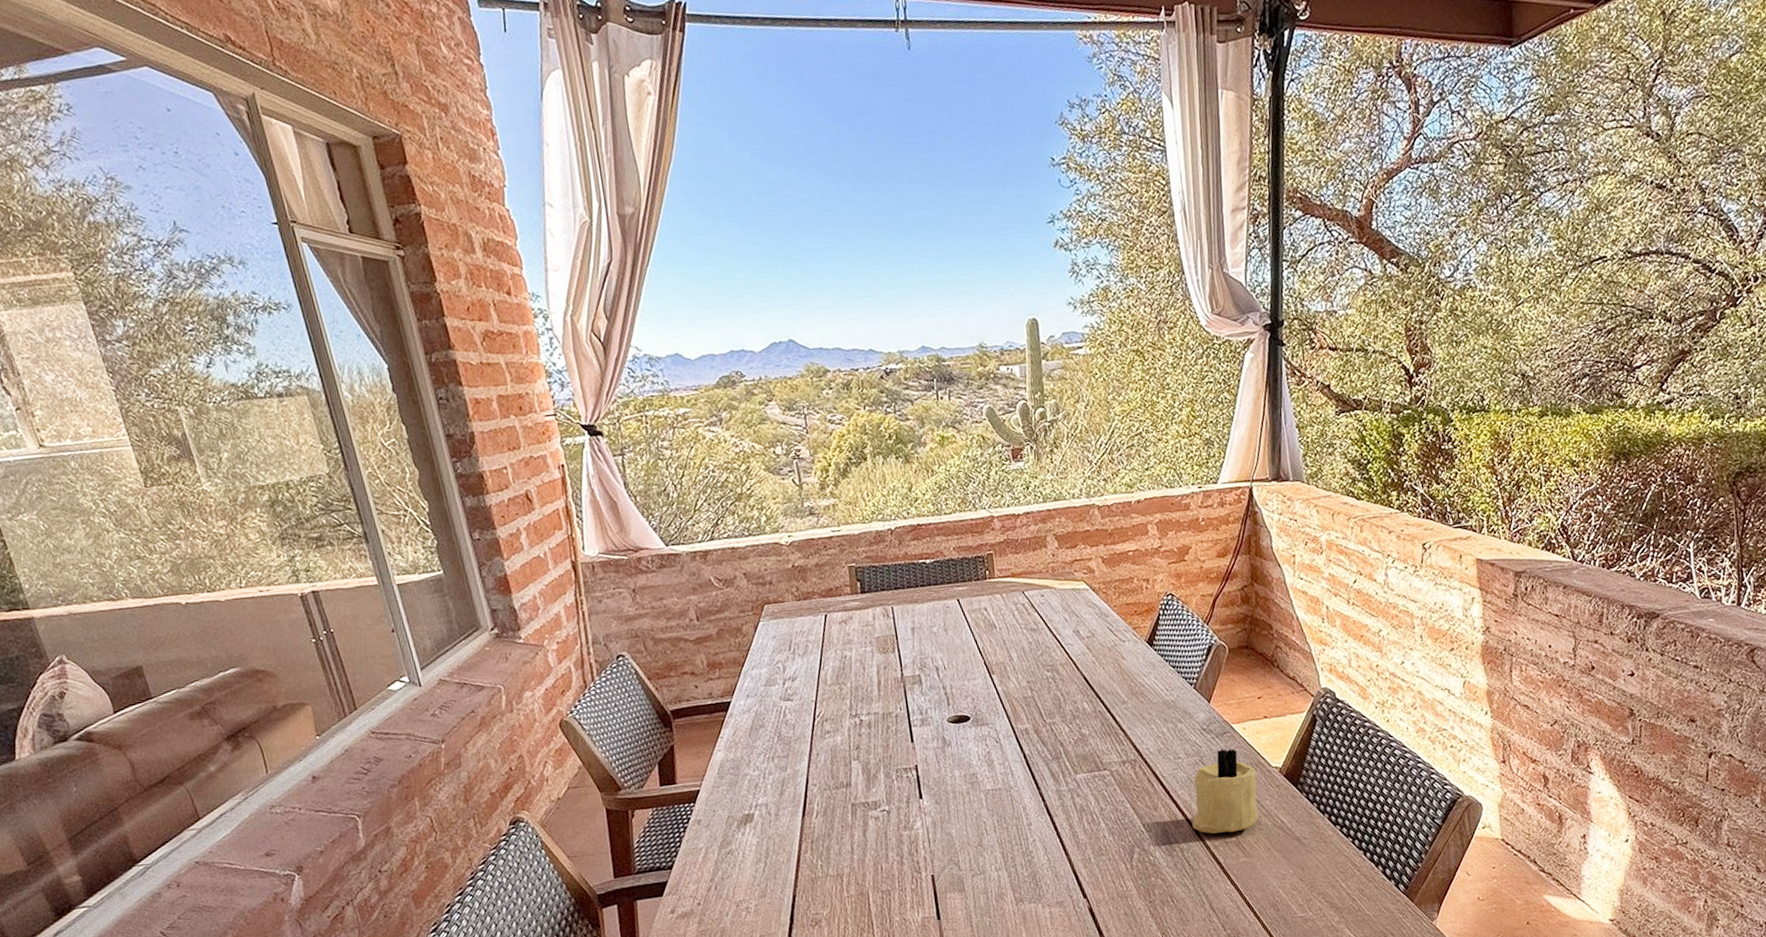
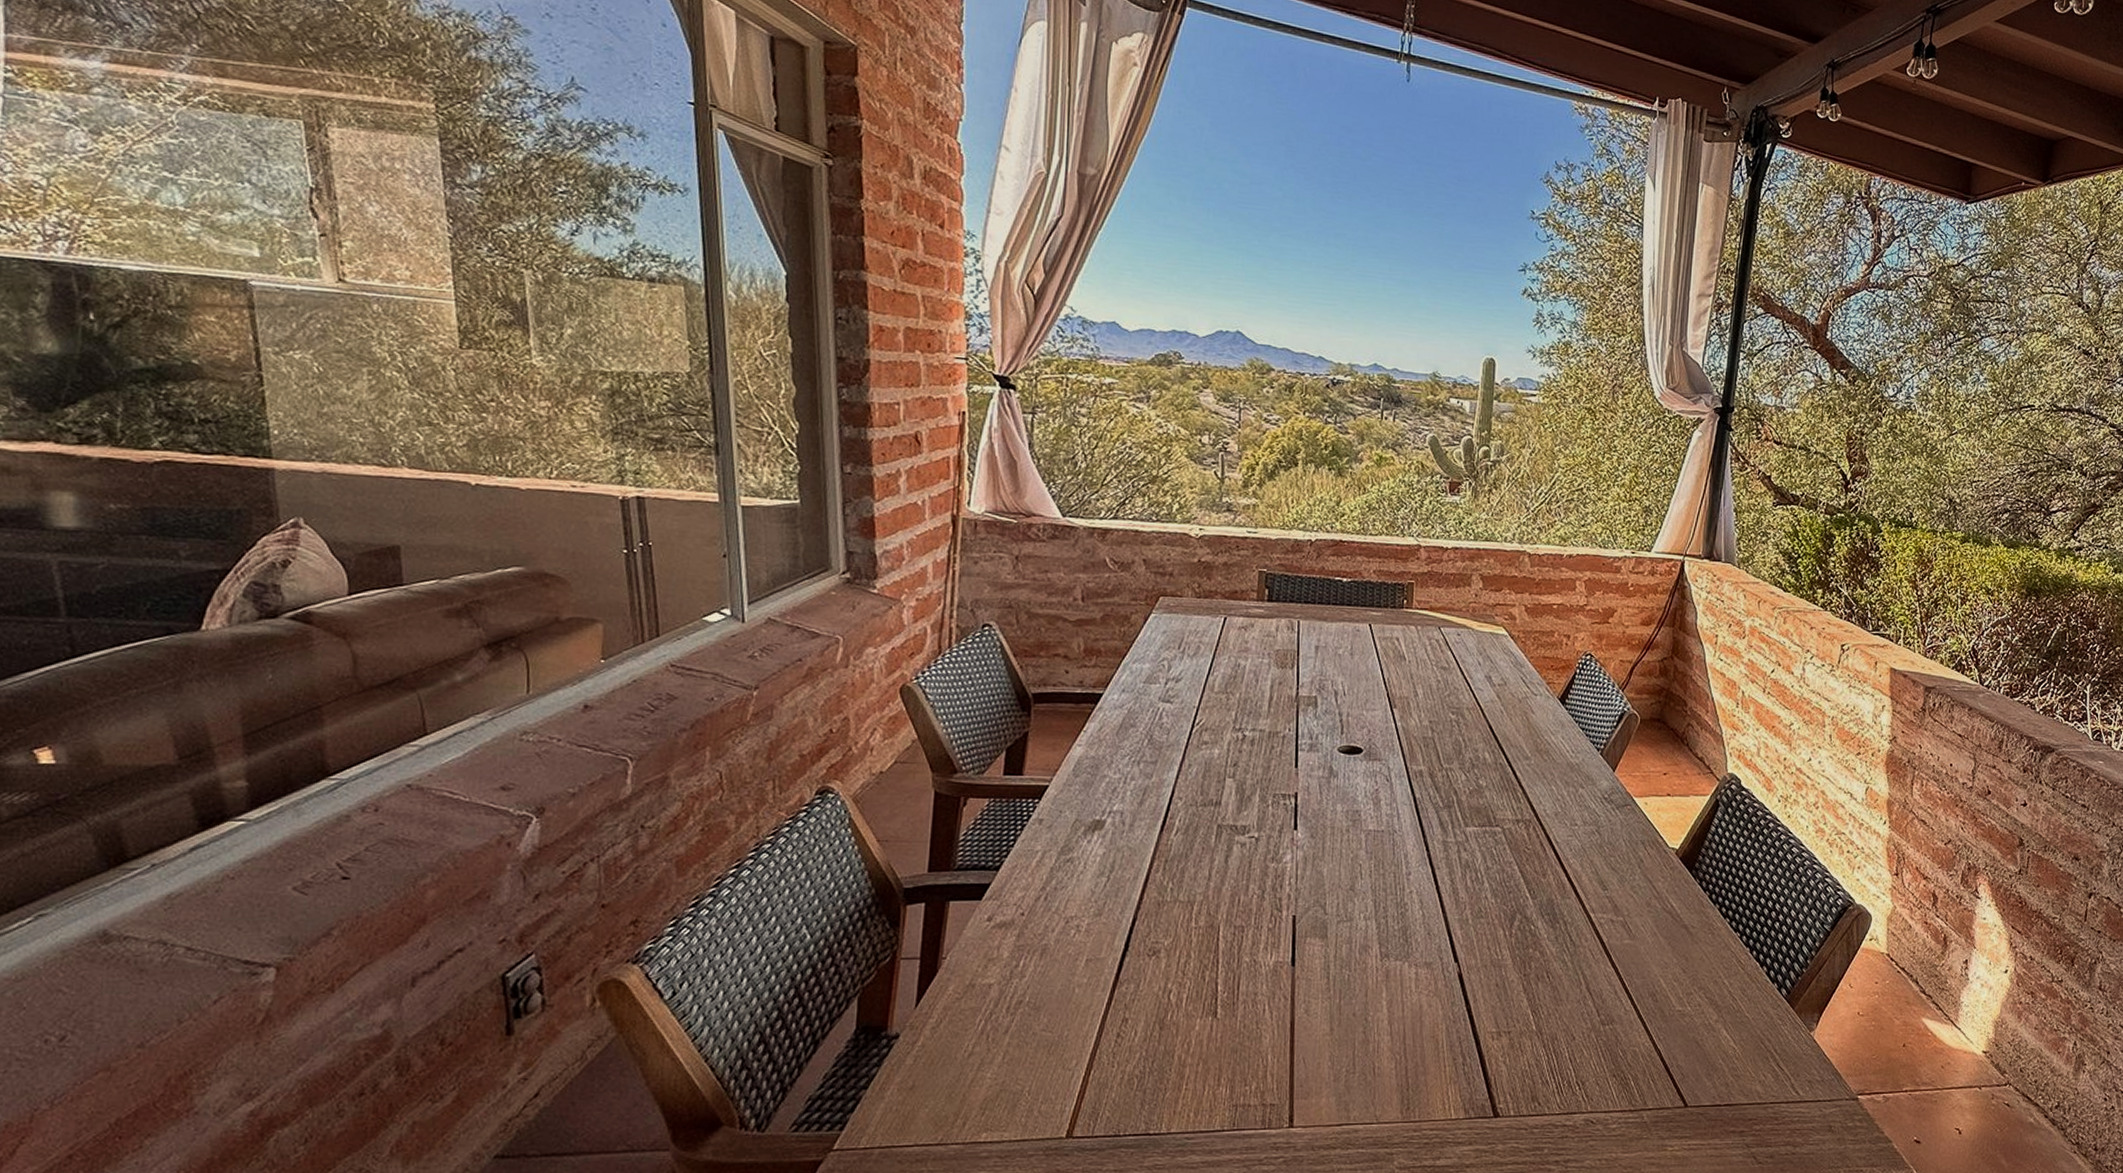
candle: present [1192,748,1258,834] -> none [1579,821,1652,911]

